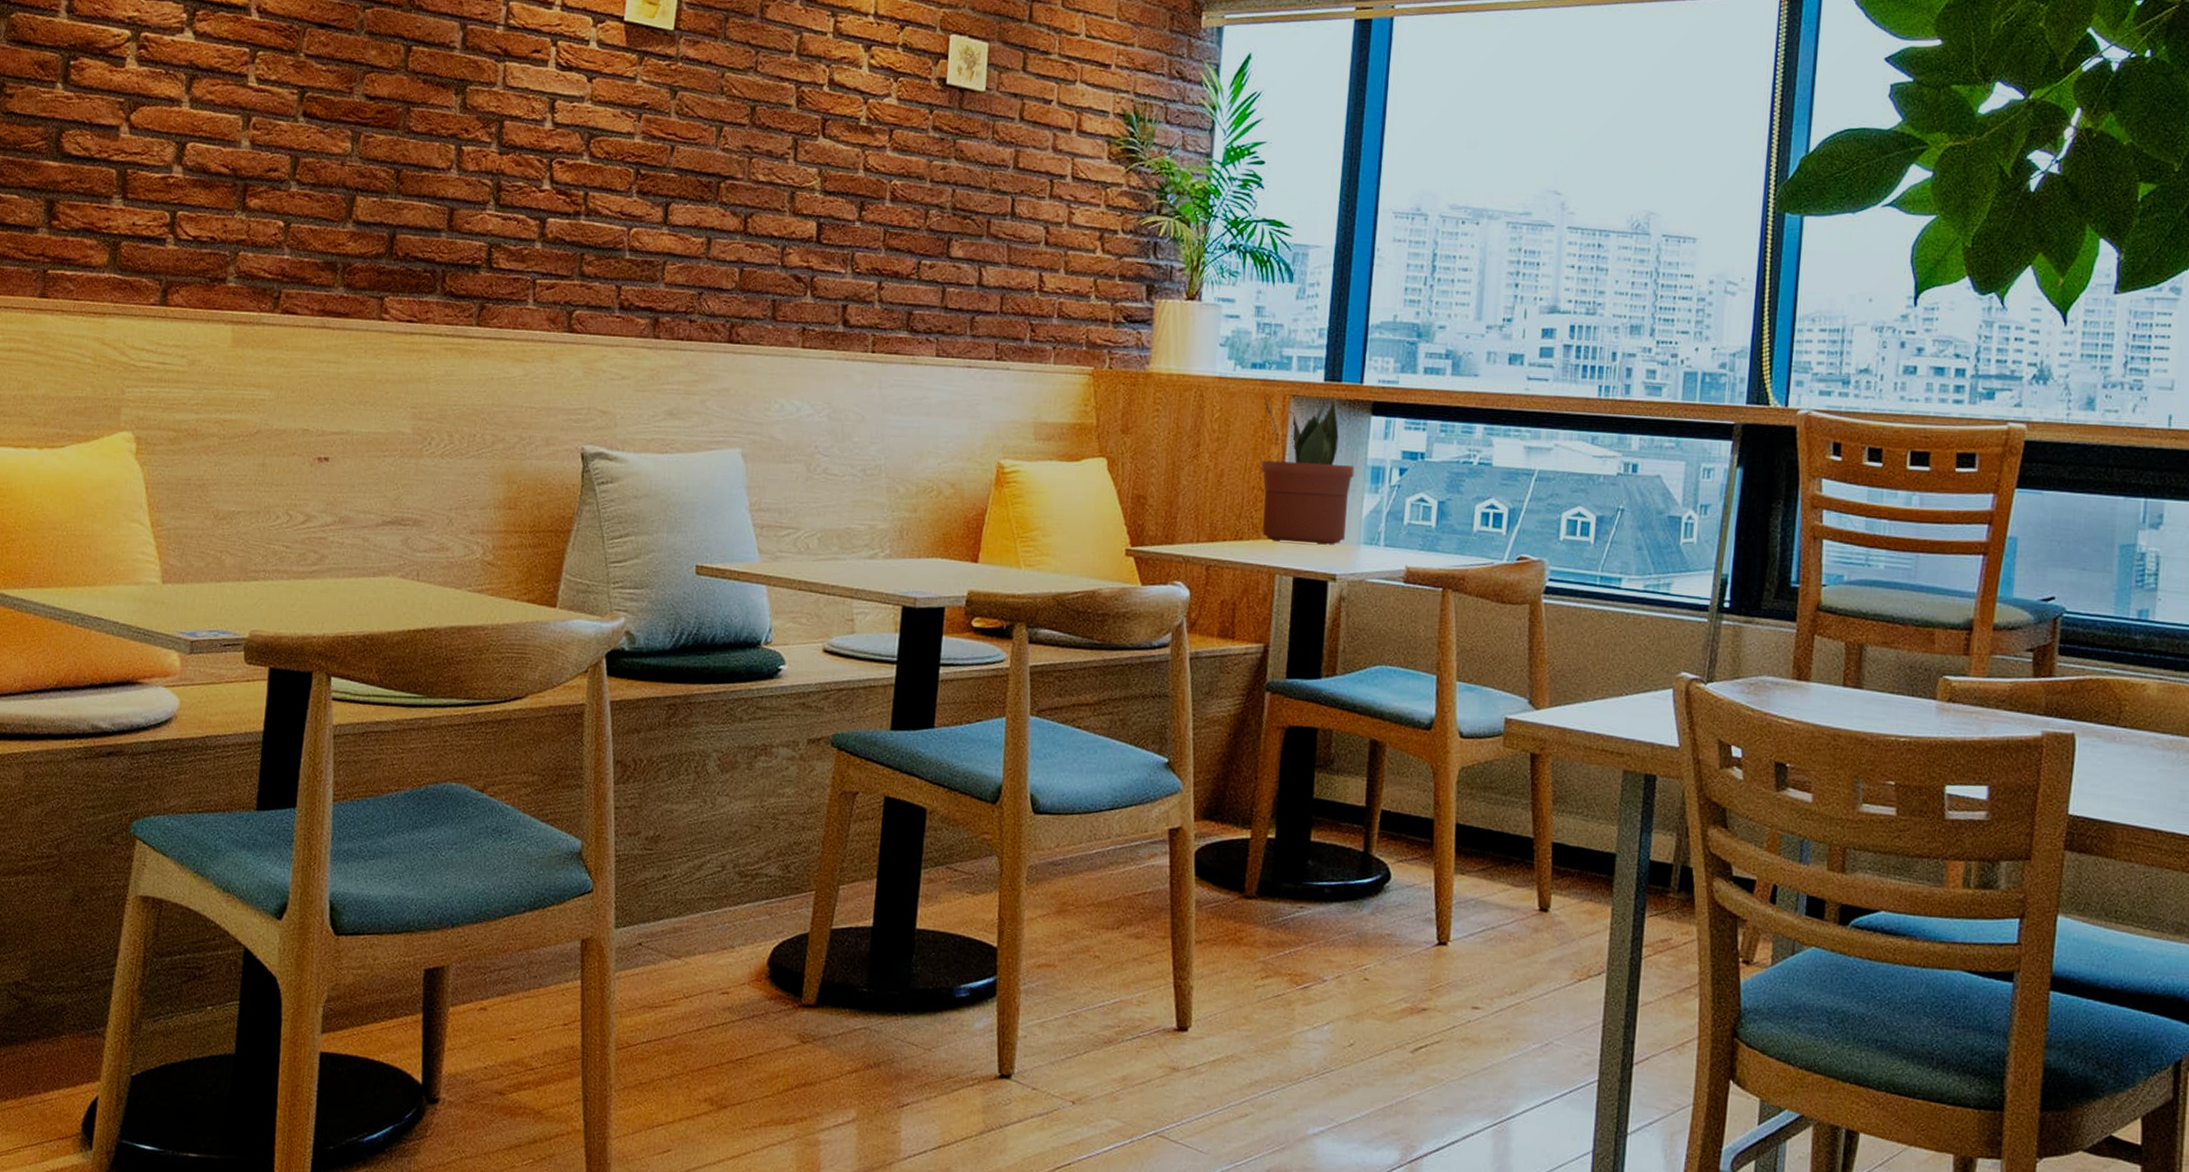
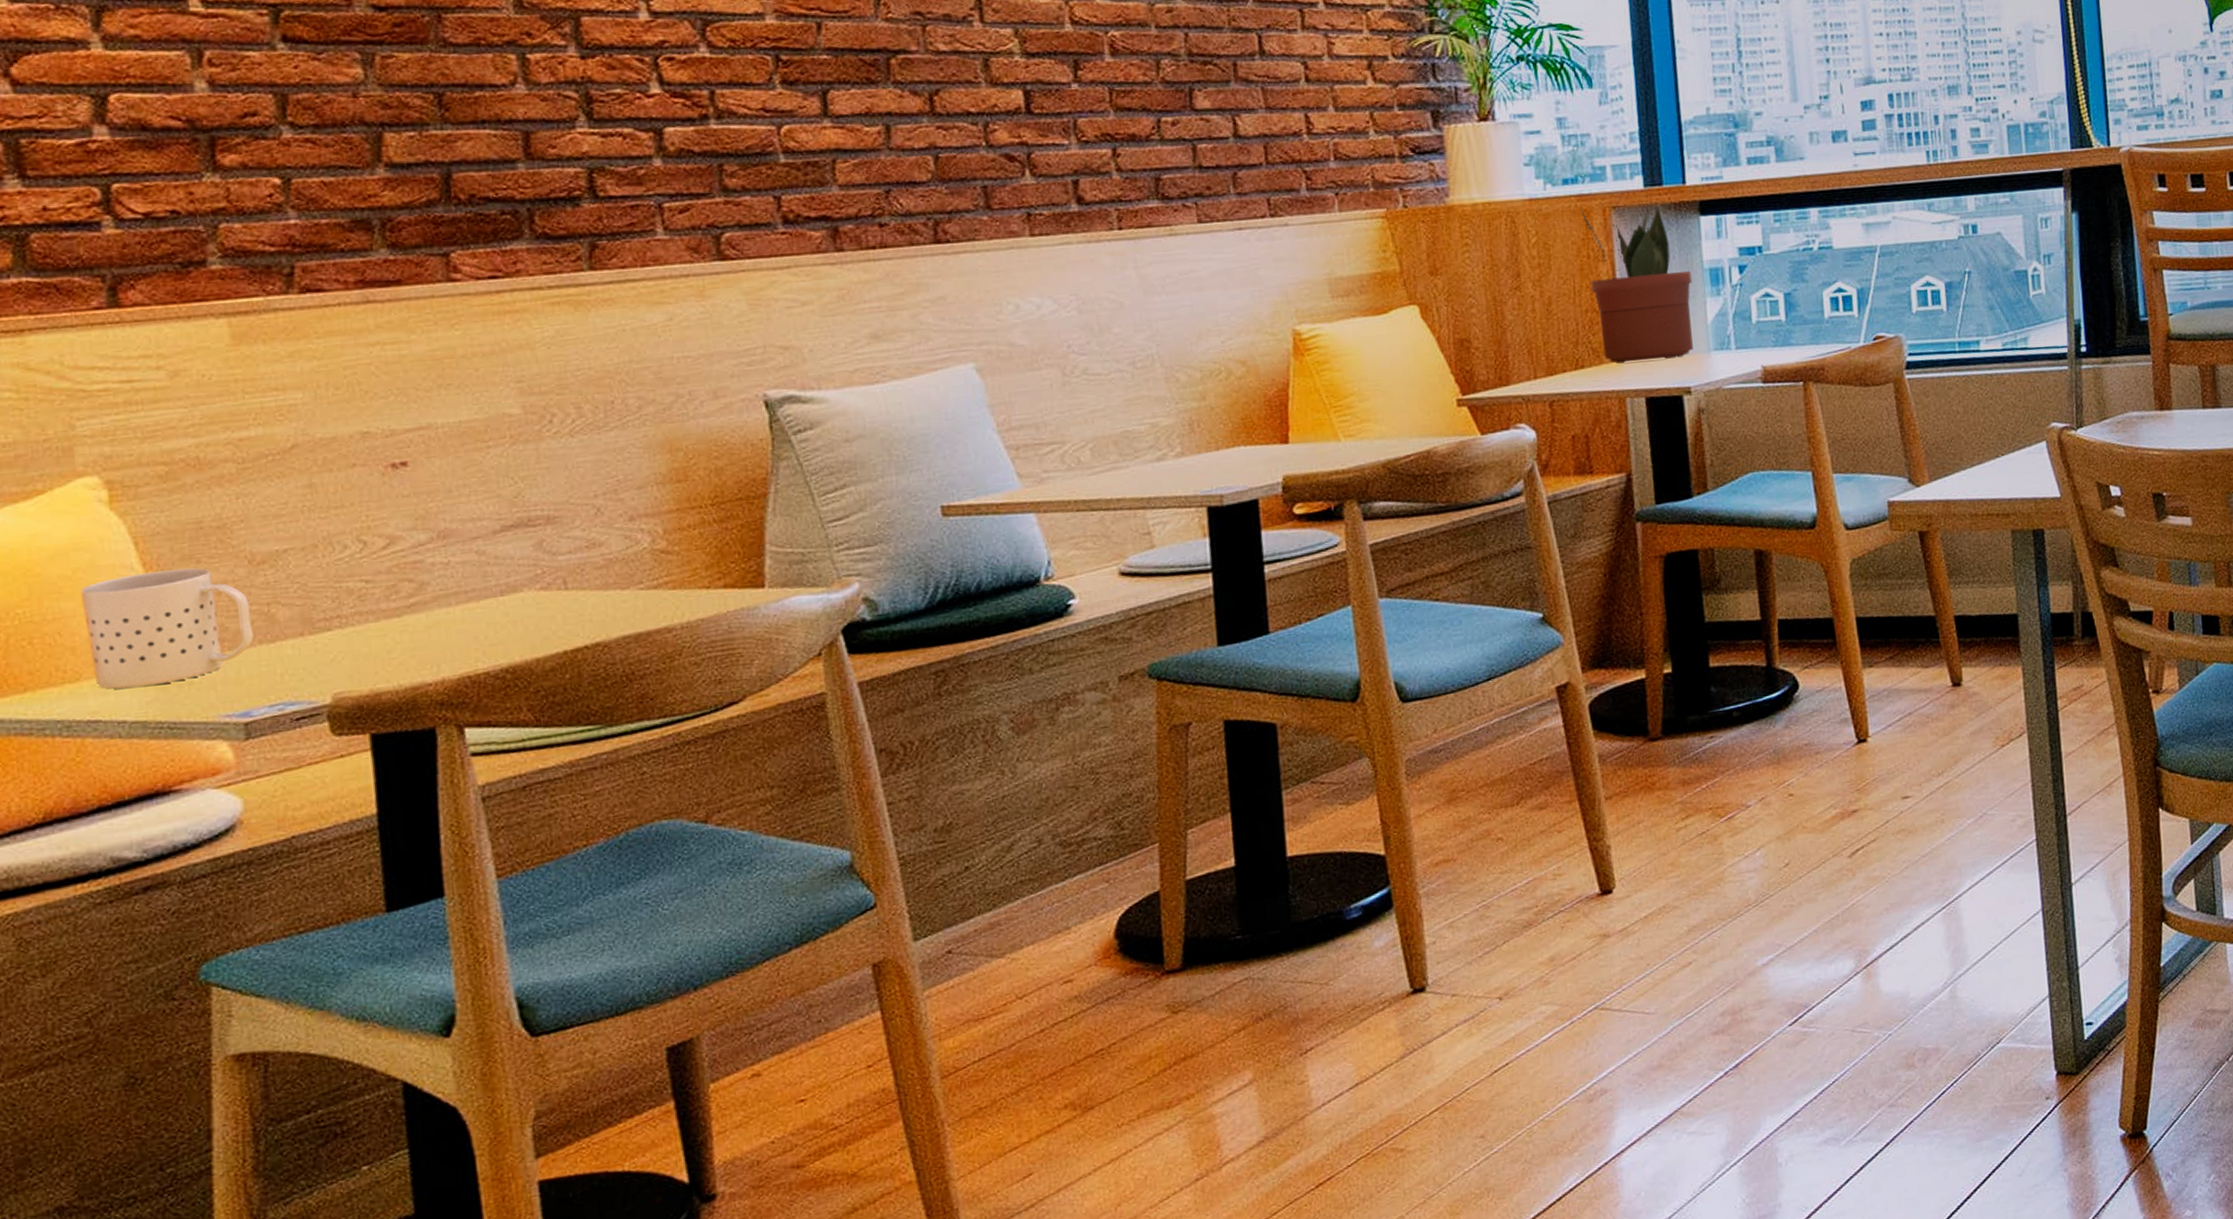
mug: none [105,511,210,600] -> present [81,567,254,689]

